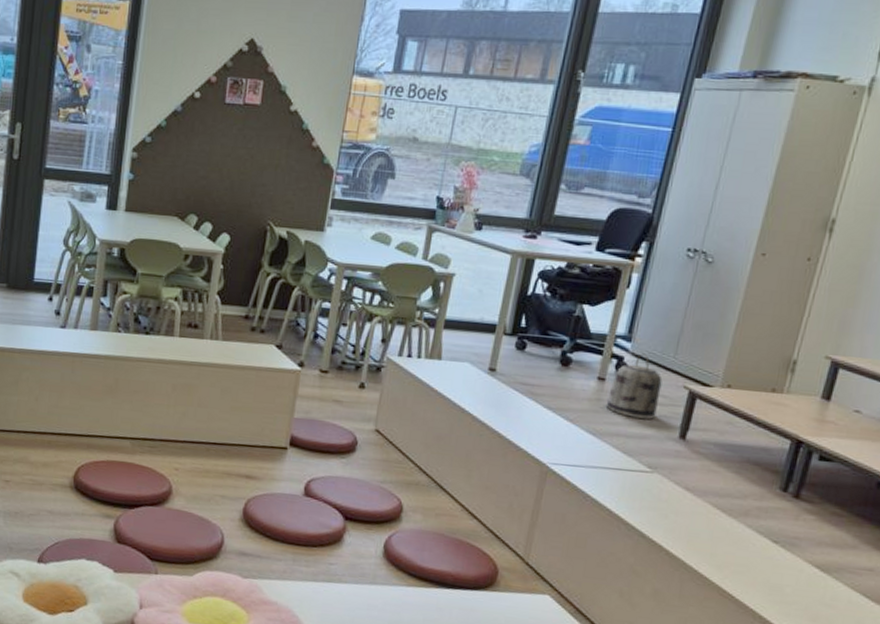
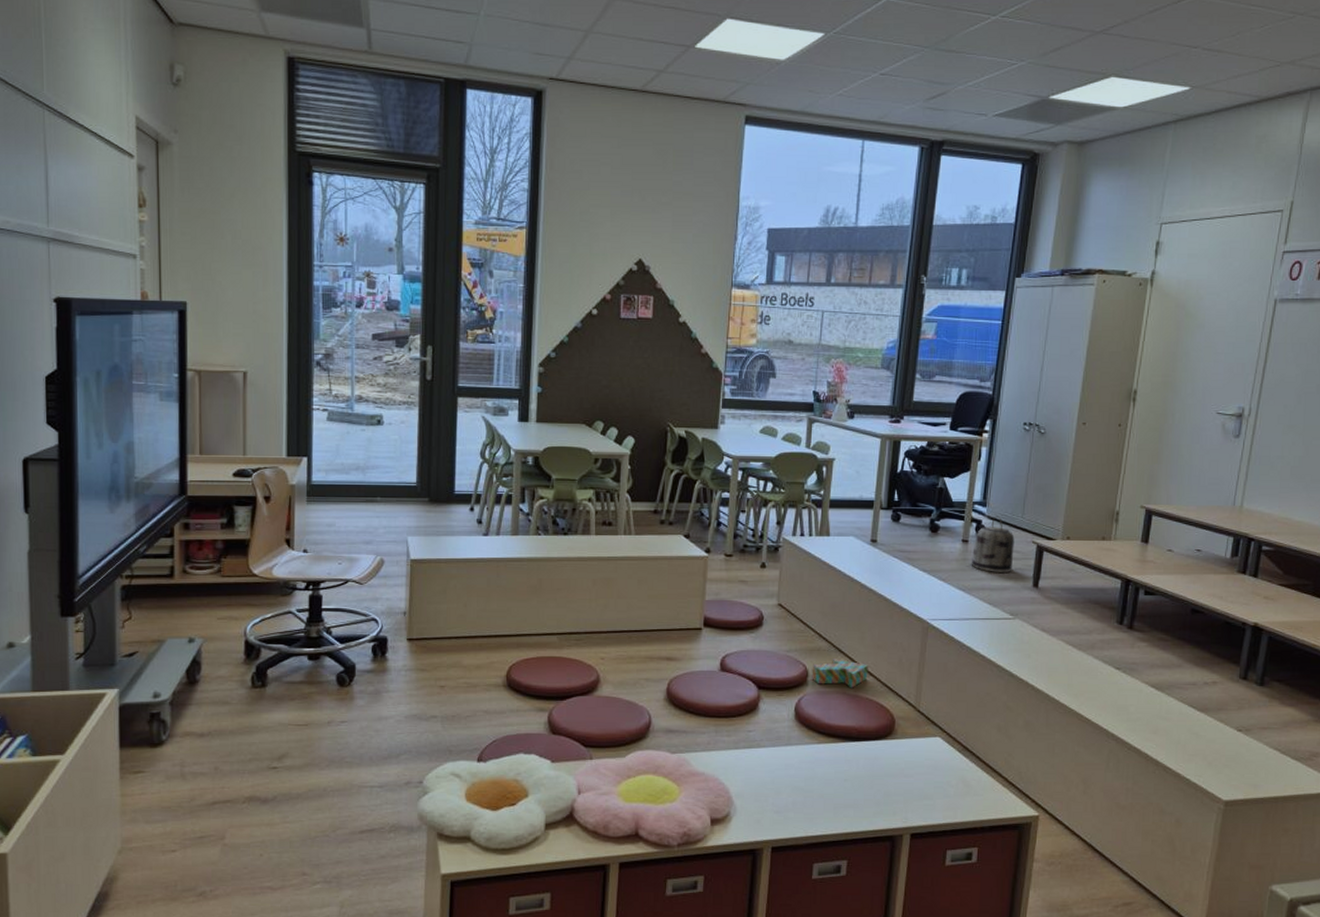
toy blocks: none [406,495,473,531] -> present [811,659,868,689]

